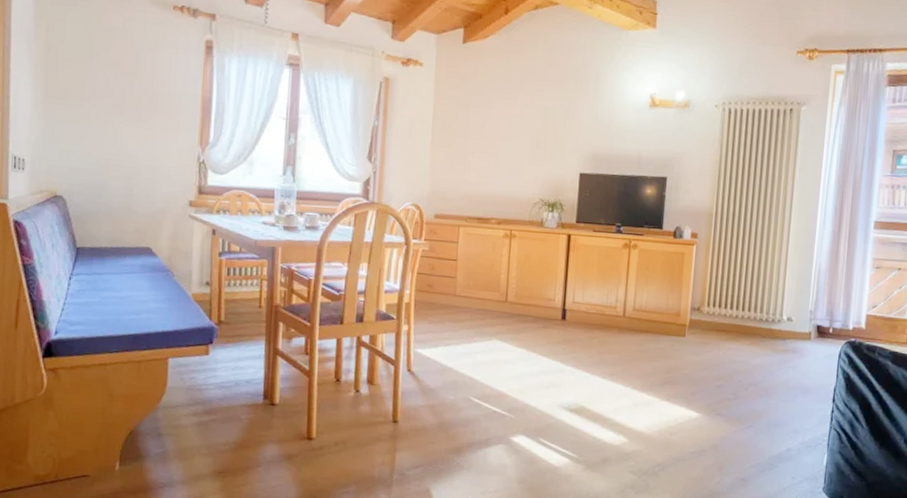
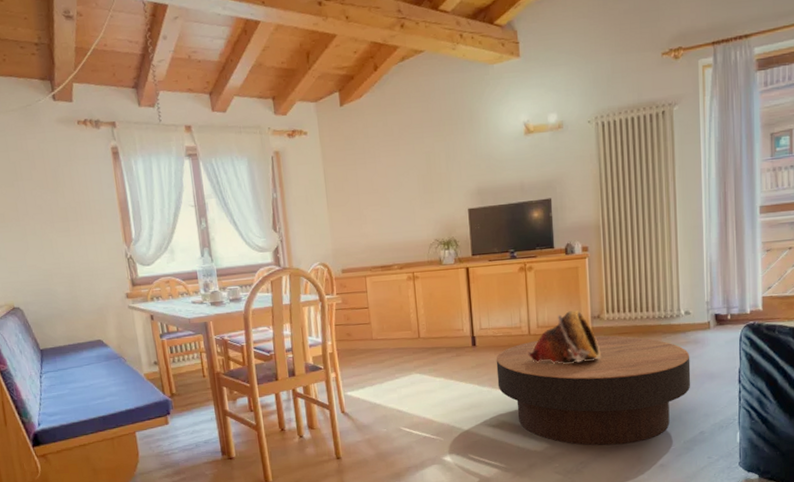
coffee table: none [582,324,787,451] -> present [496,335,691,446]
decorative bowl: none [619,298,695,356] -> present [528,310,600,364]

